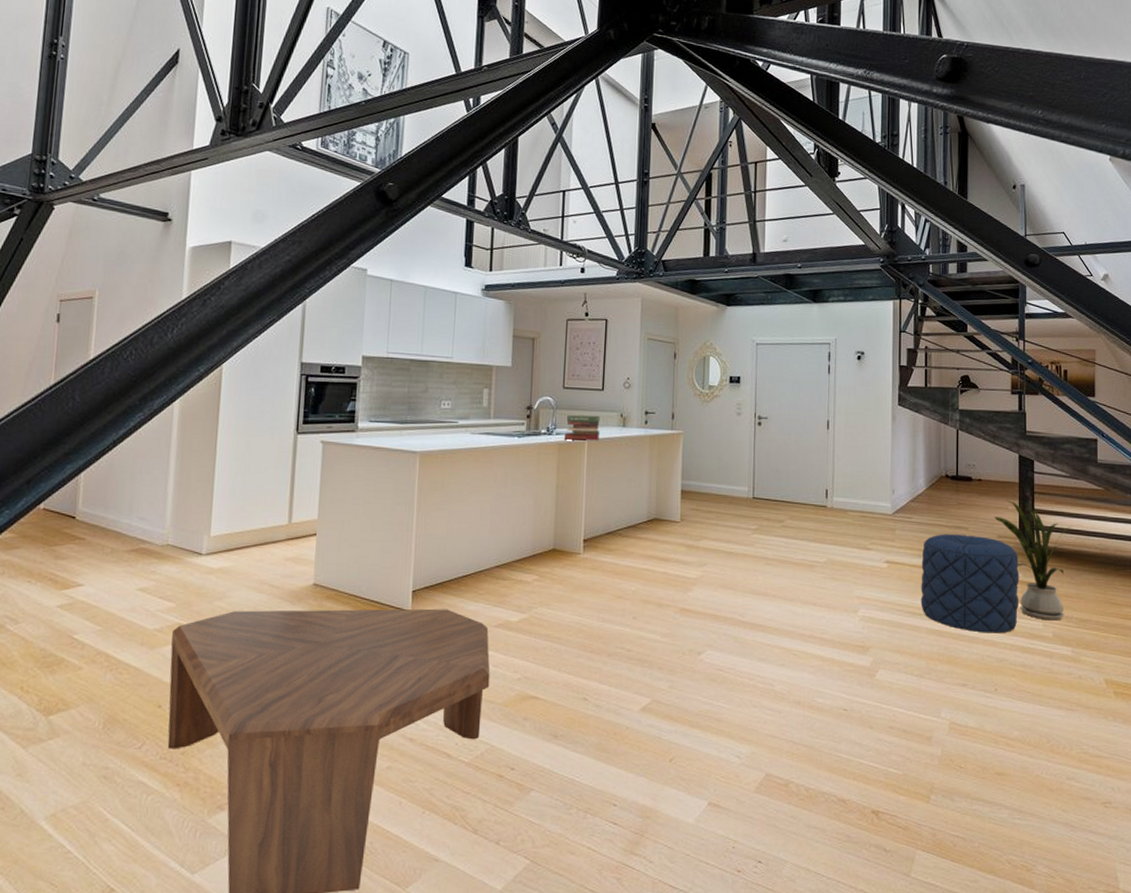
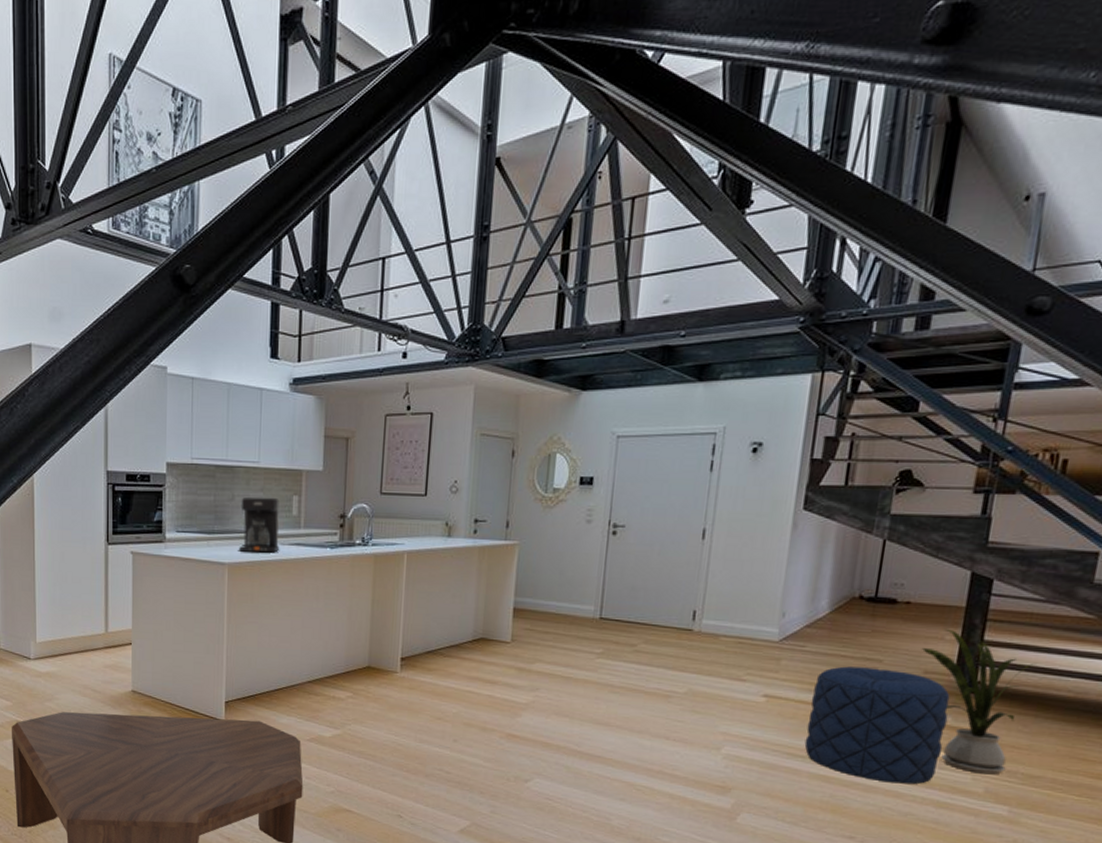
coffee maker: none [431,389,471,442] -> present [239,497,279,553]
books: present [564,414,600,441] -> none [381,523,422,553]

